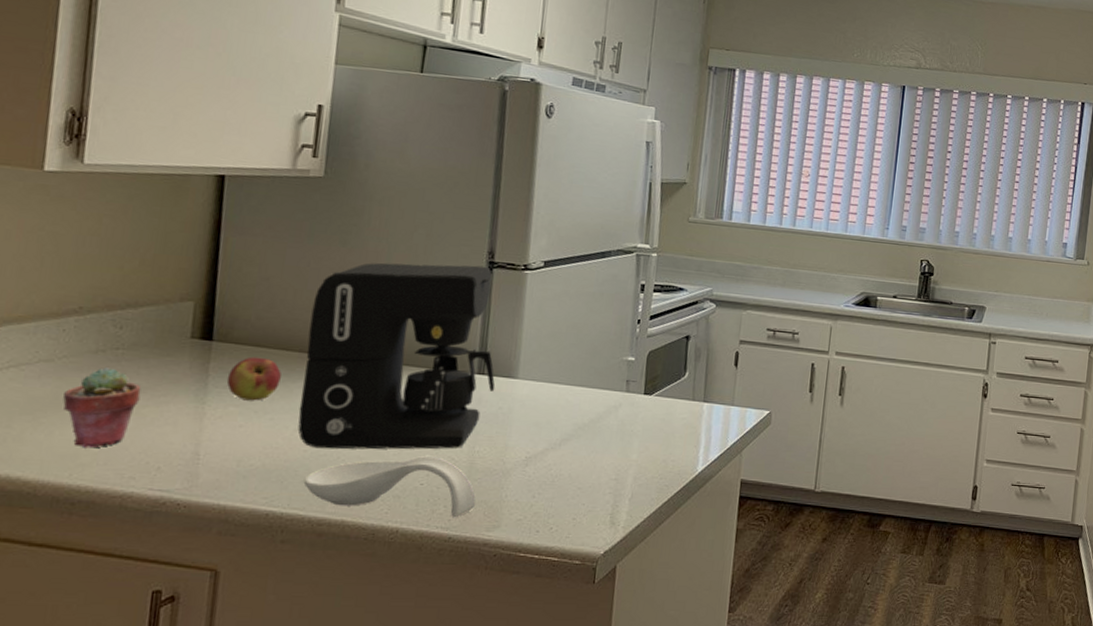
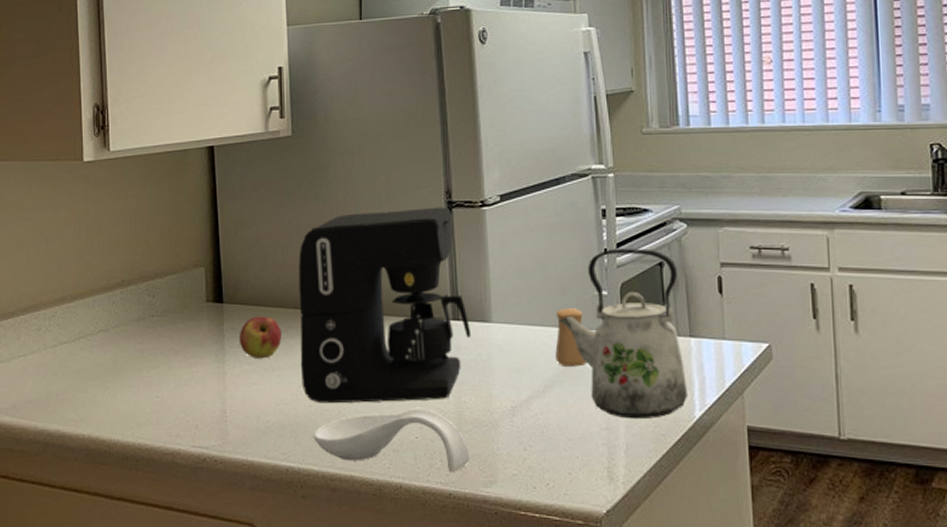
potted succulent: present [62,367,141,448] -> none [119,334,175,409]
salt shaker: none [576,370,609,423] -> present [555,308,587,367]
kettle: none [584,320,702,472] -> present [559,248,689,420]

